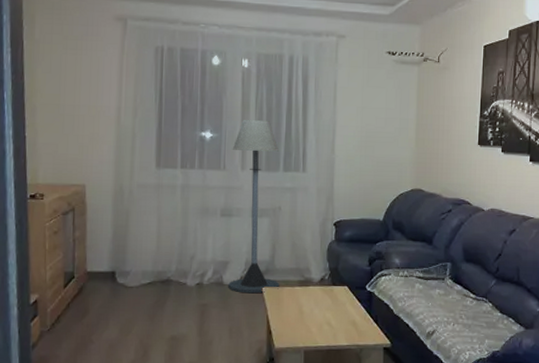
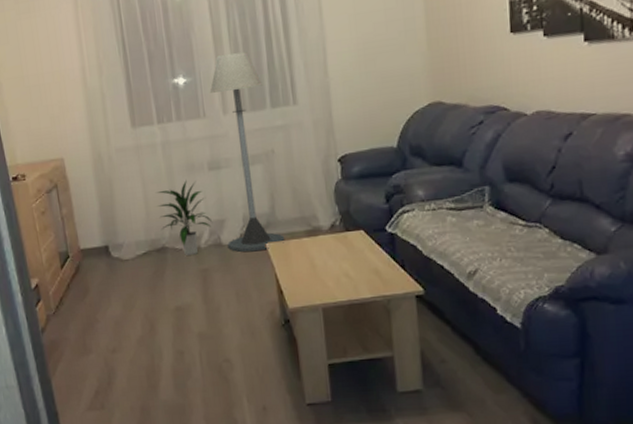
indoor plant: none [169,221,218,290] -> present [156,179,213,255]

